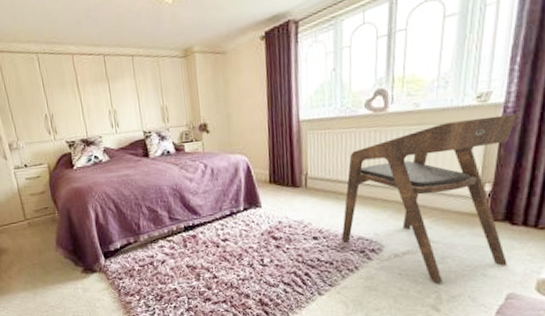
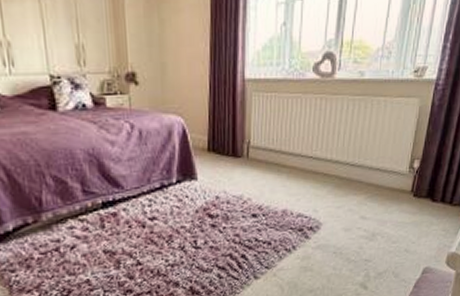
armchair: present [342,113,517,284] -> none [282,91,445,261]

